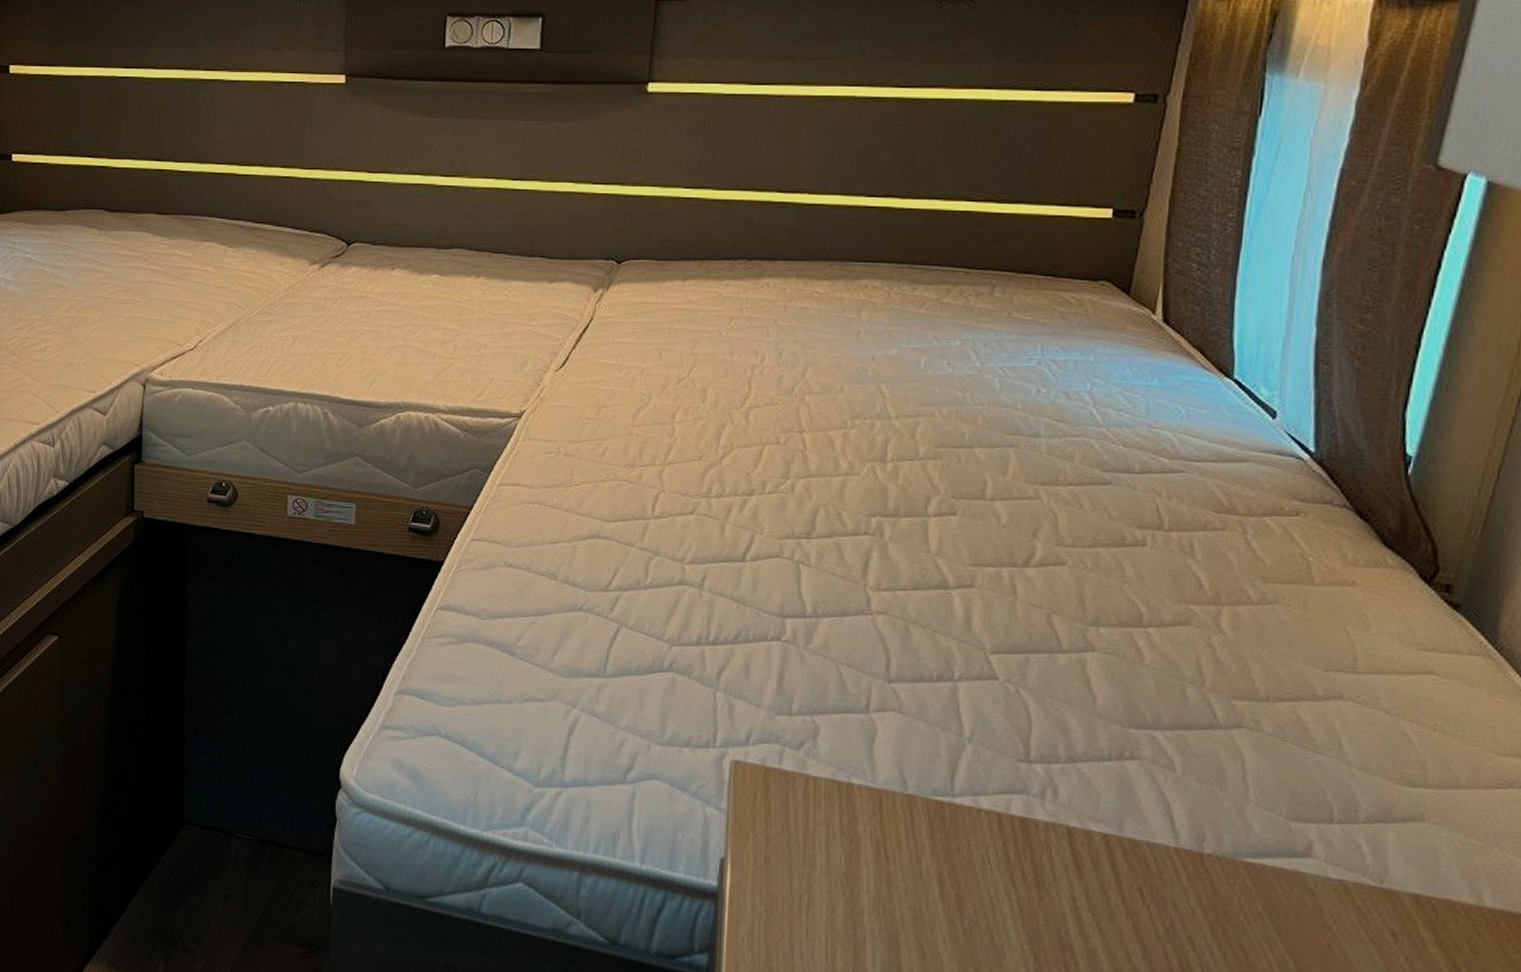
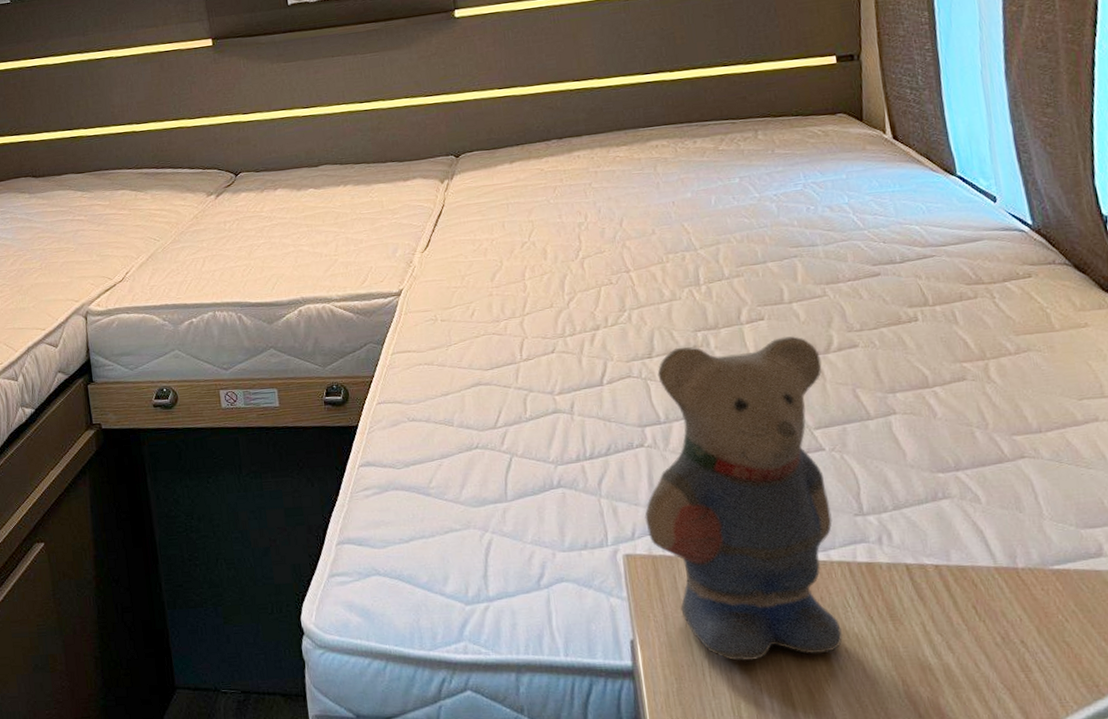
teddy bear: none [765,531,1016,911] -> present [644,335,844,662]

